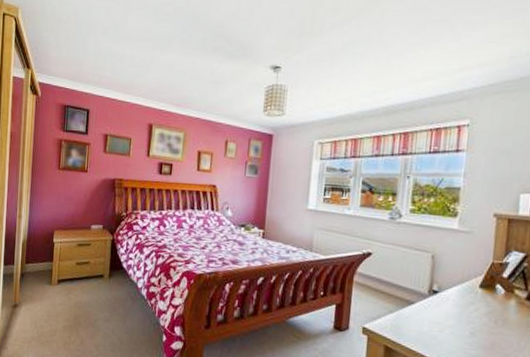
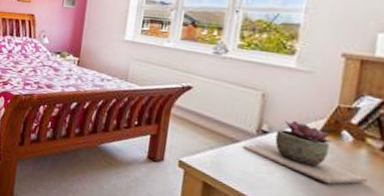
succulent plant: none [417,278,518,335] -> present [242,120,369,185]

